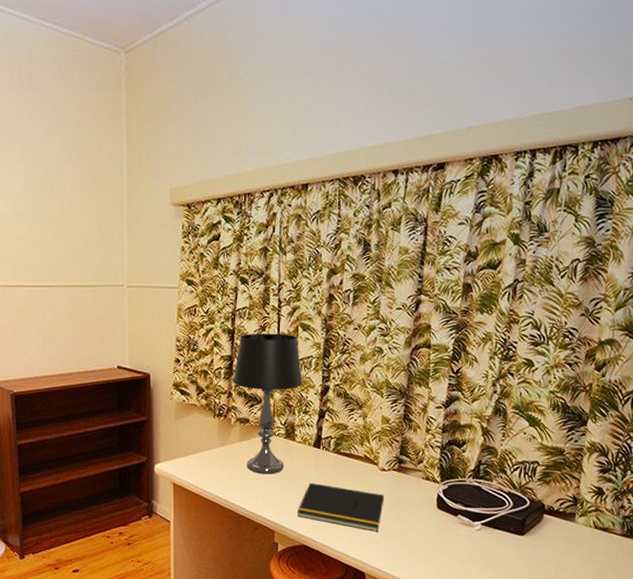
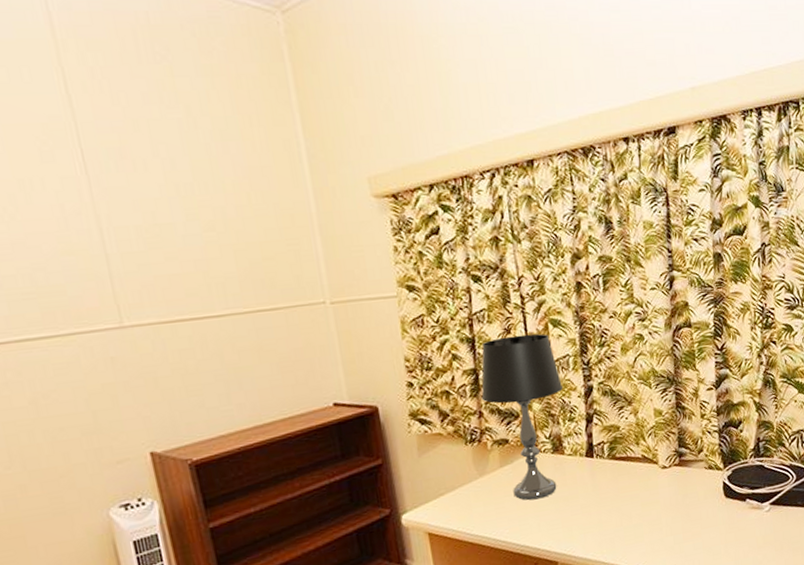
notepad: present [297,482,385,532] -> none [579,494,671,540]

